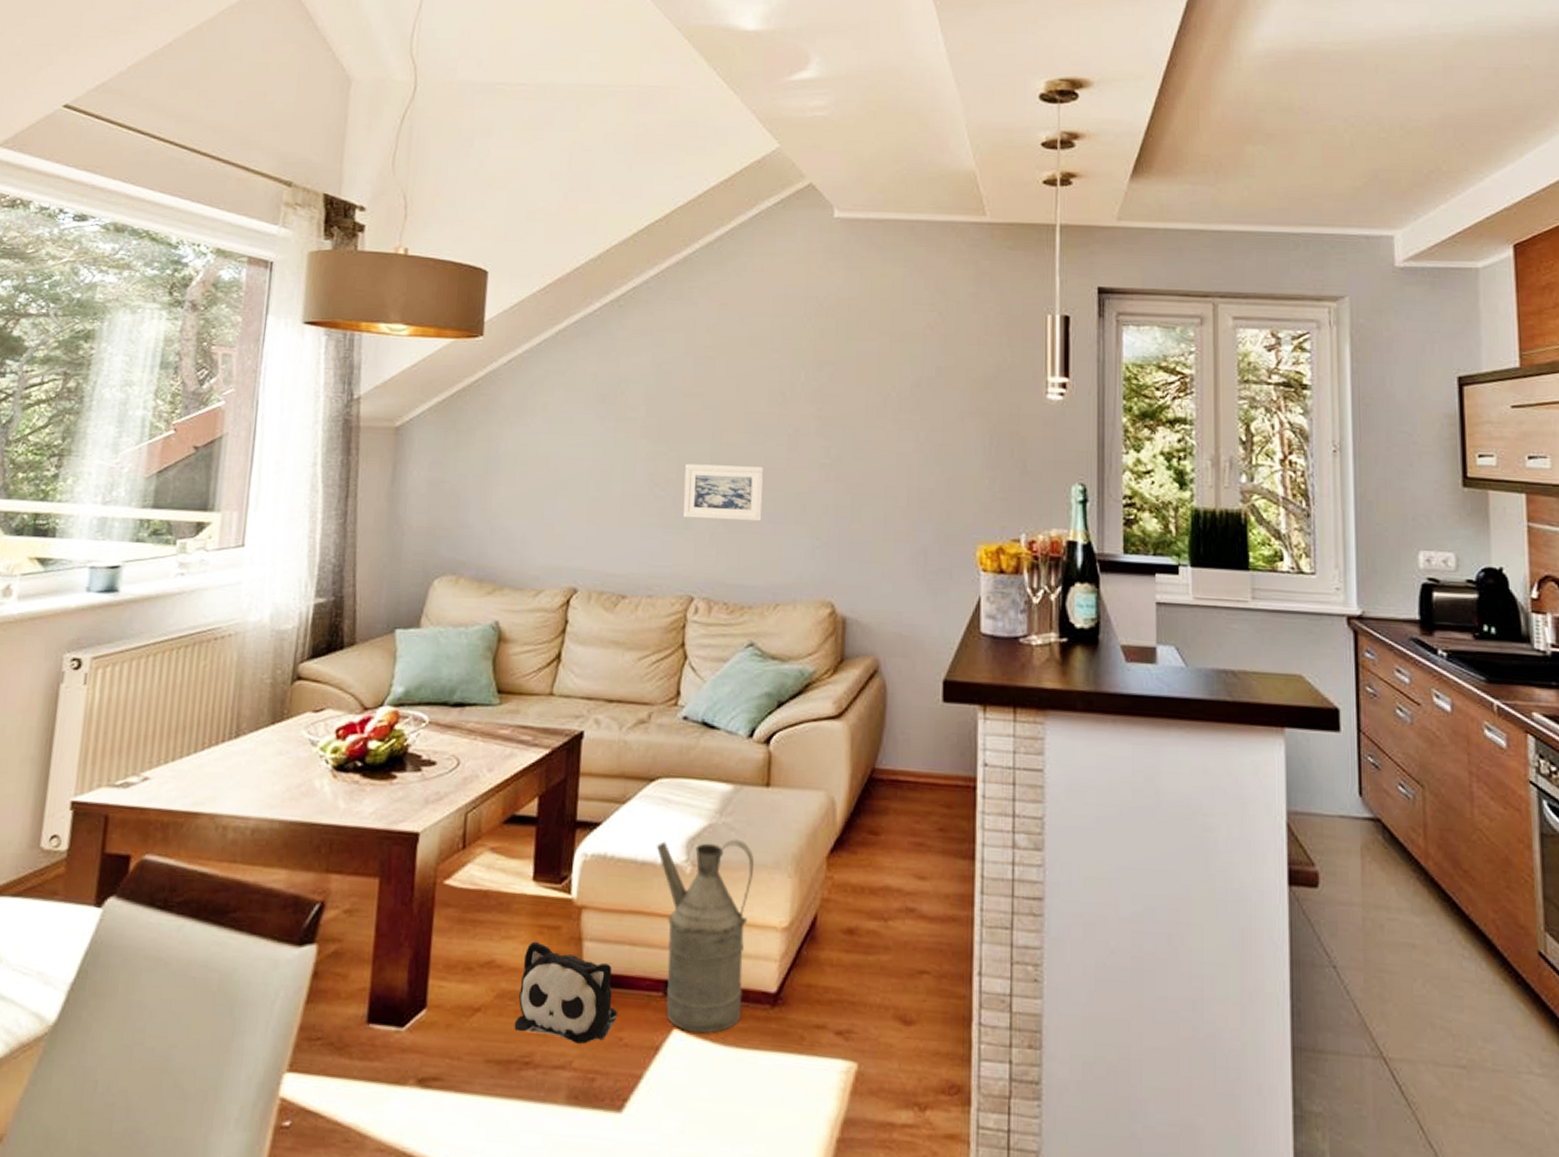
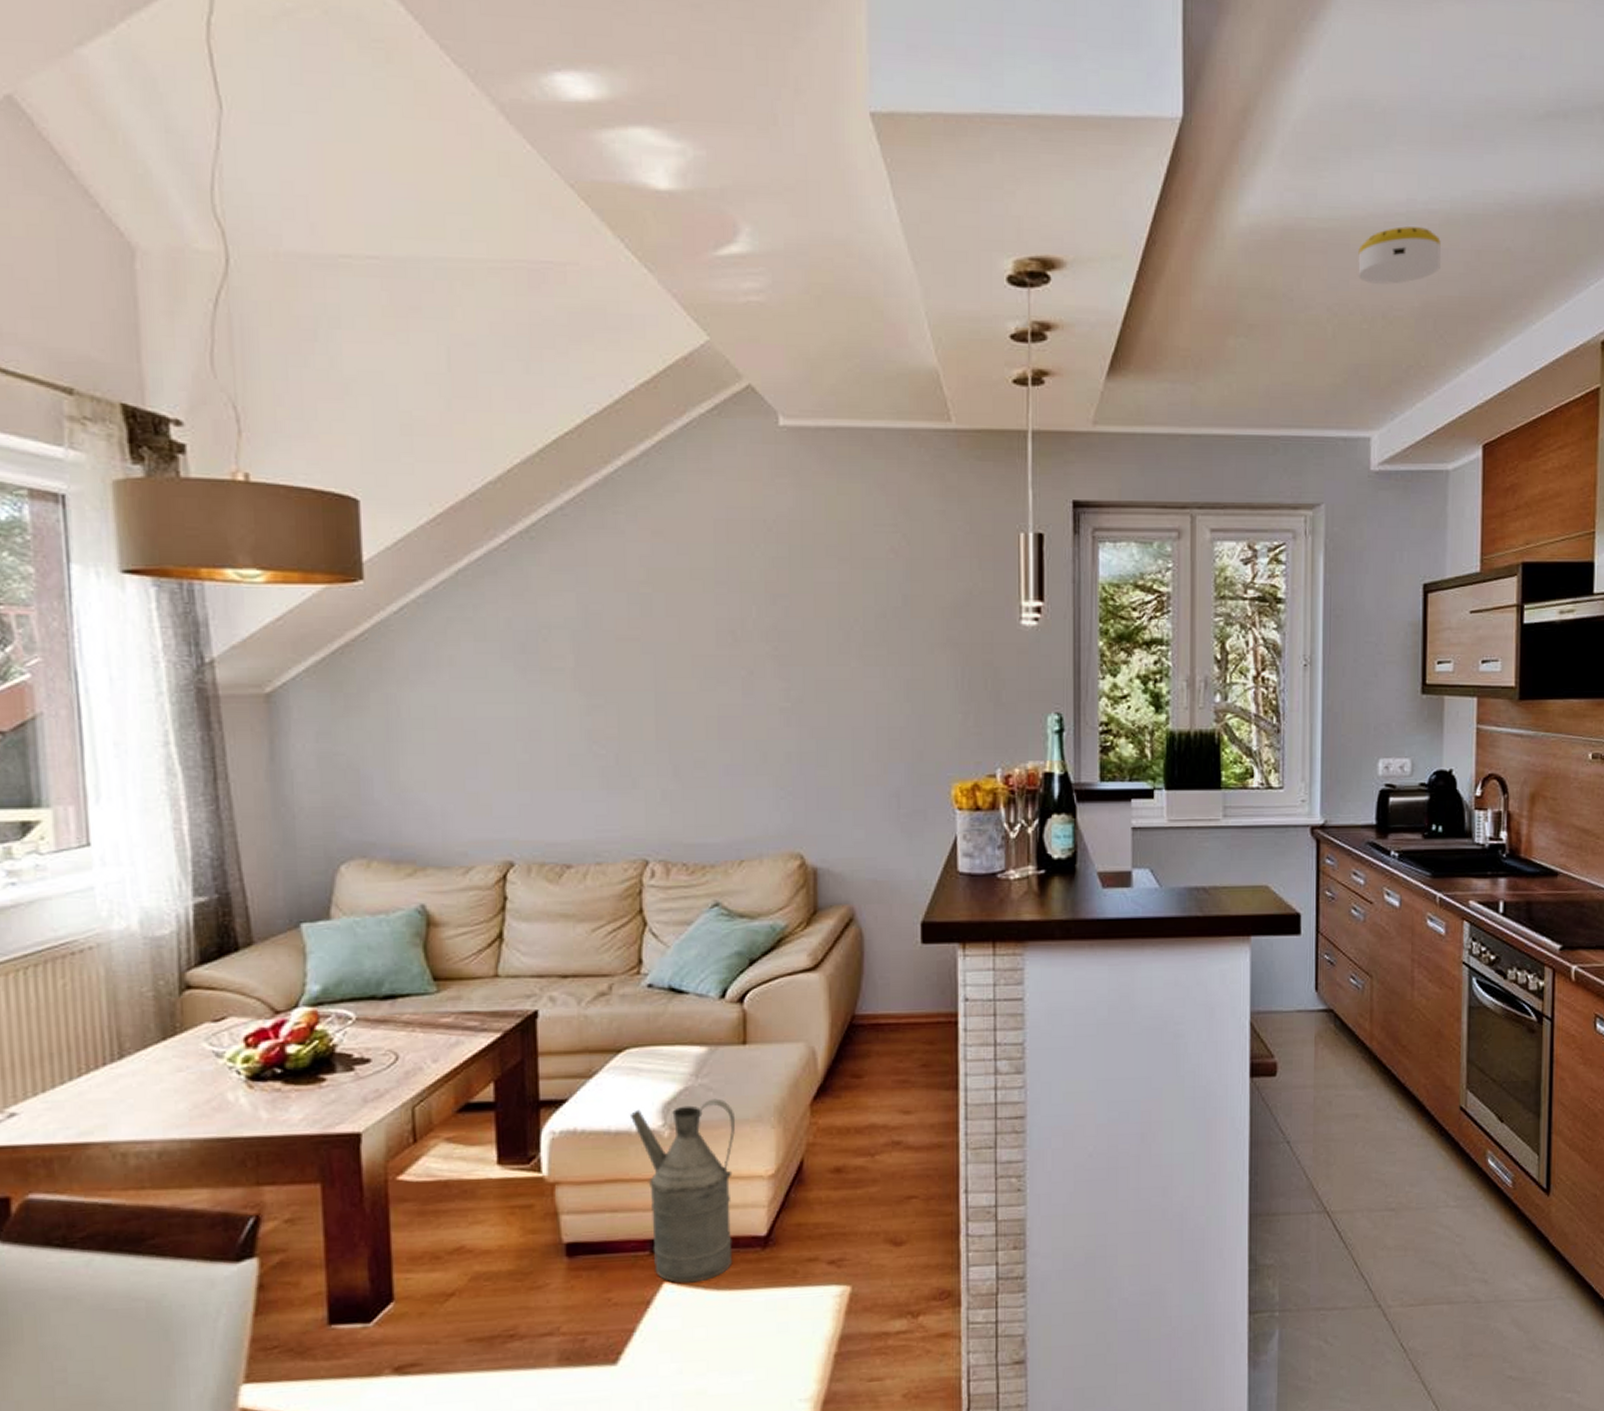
plush toy: present [514,941,617,1044] -> none [493,1222,603,1310]
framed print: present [682,463,764,522] -> none [627,714,719,776]
smoke detector: none [1373,48,1457,98] -> present [1358,226,1441,284]

